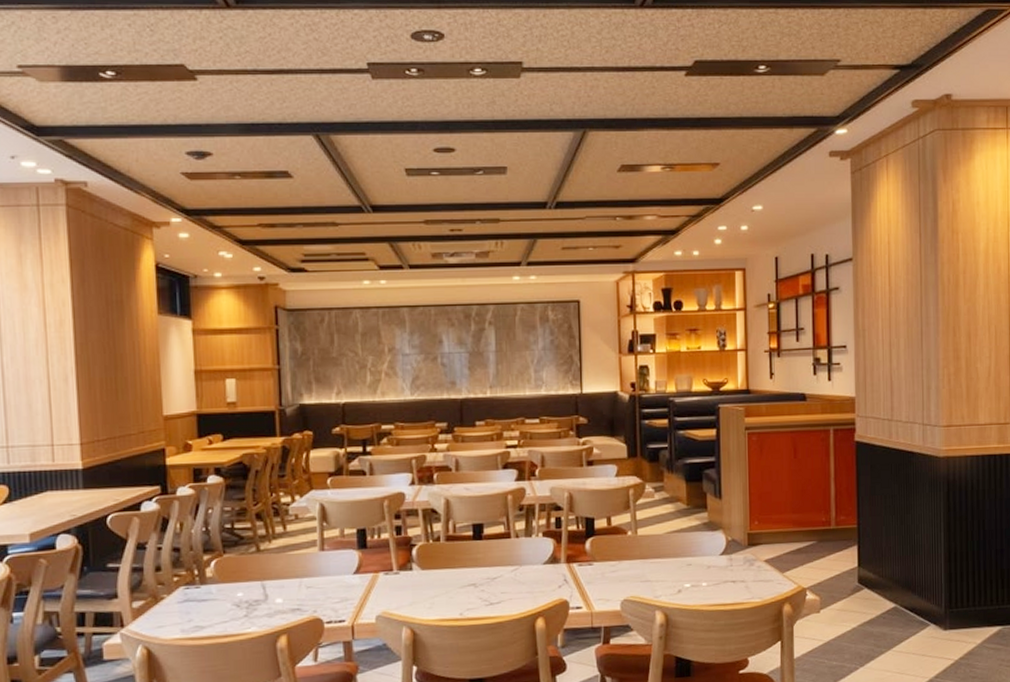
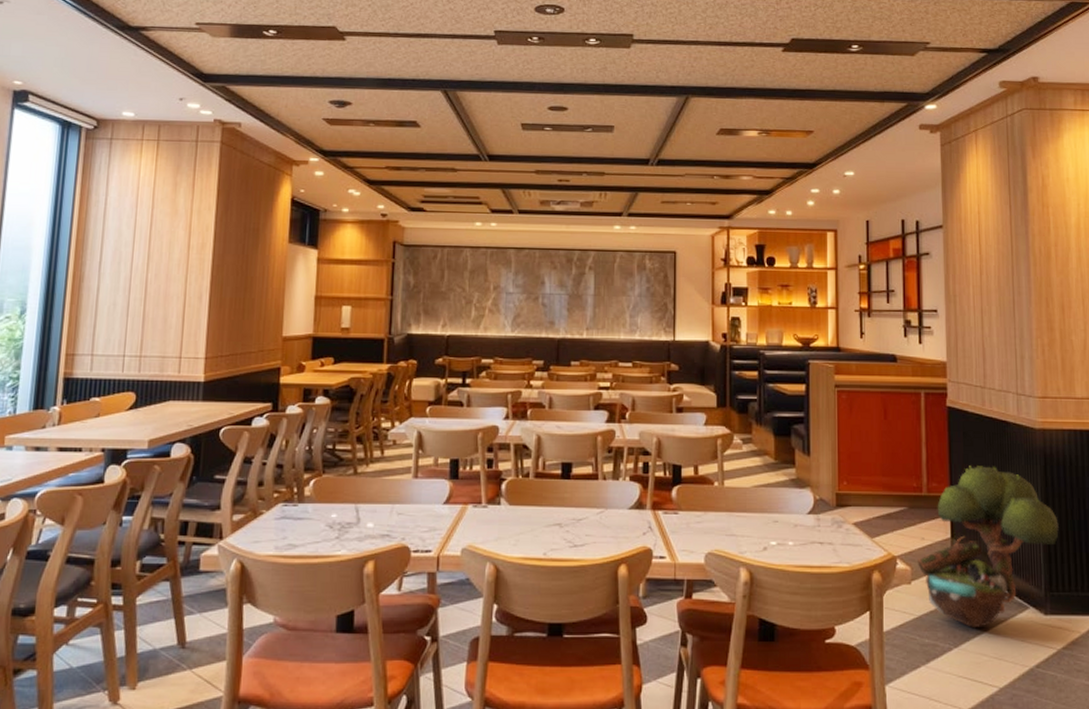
decorative tree: none [826,495,959,648] -> present [918,464,1059,629]

